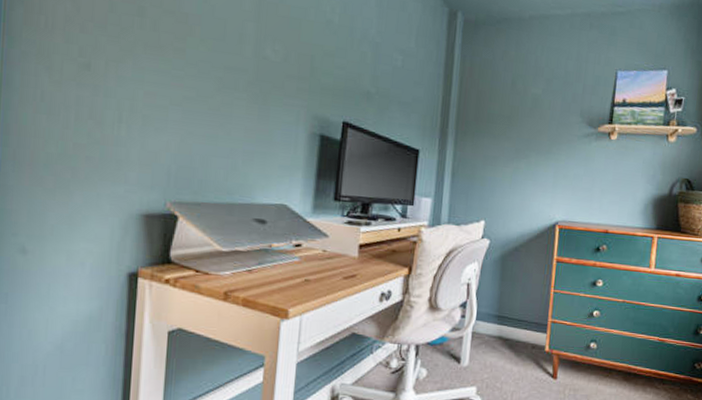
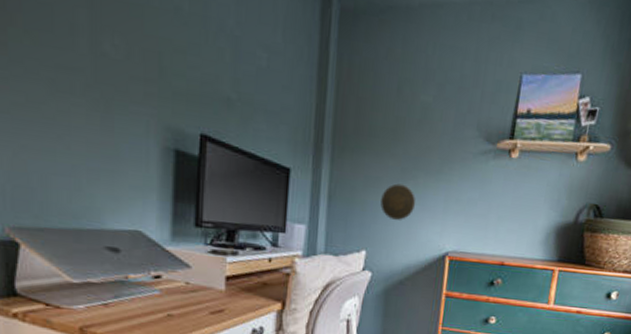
decorative plate: none [497,162,529,195] -> present [380,183,416,221]

